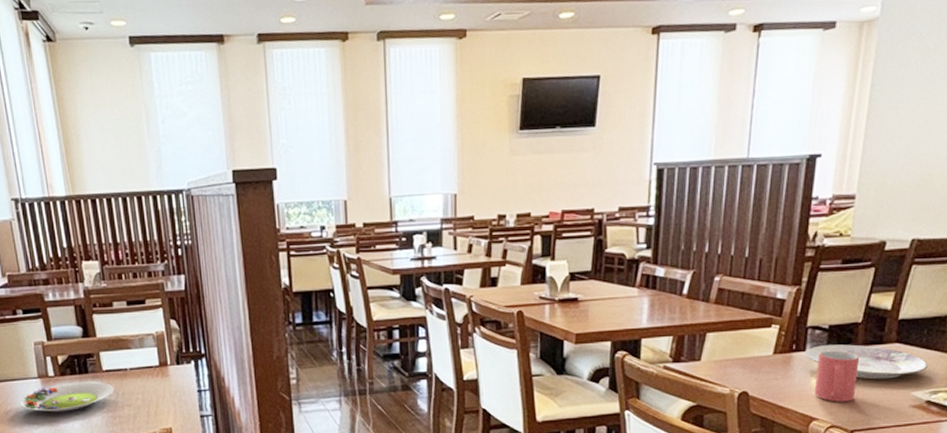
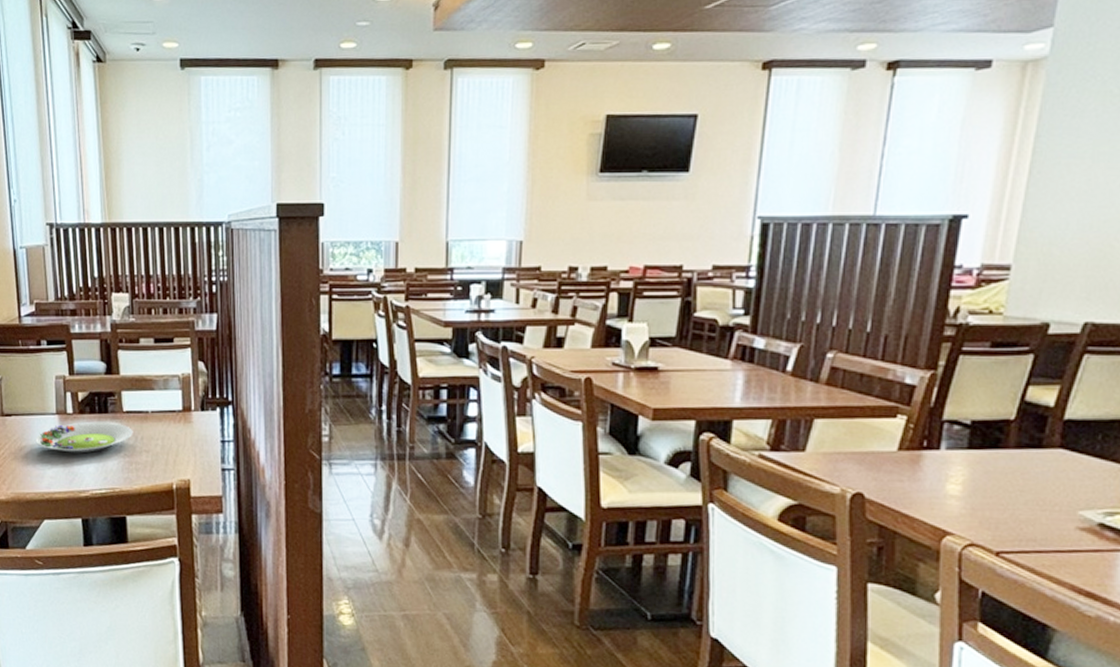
plate: present [805,344,927,380] -> none [938,444,1101,492]
mug: present [814,350,860,402] -> none [949,451,1011,516]

